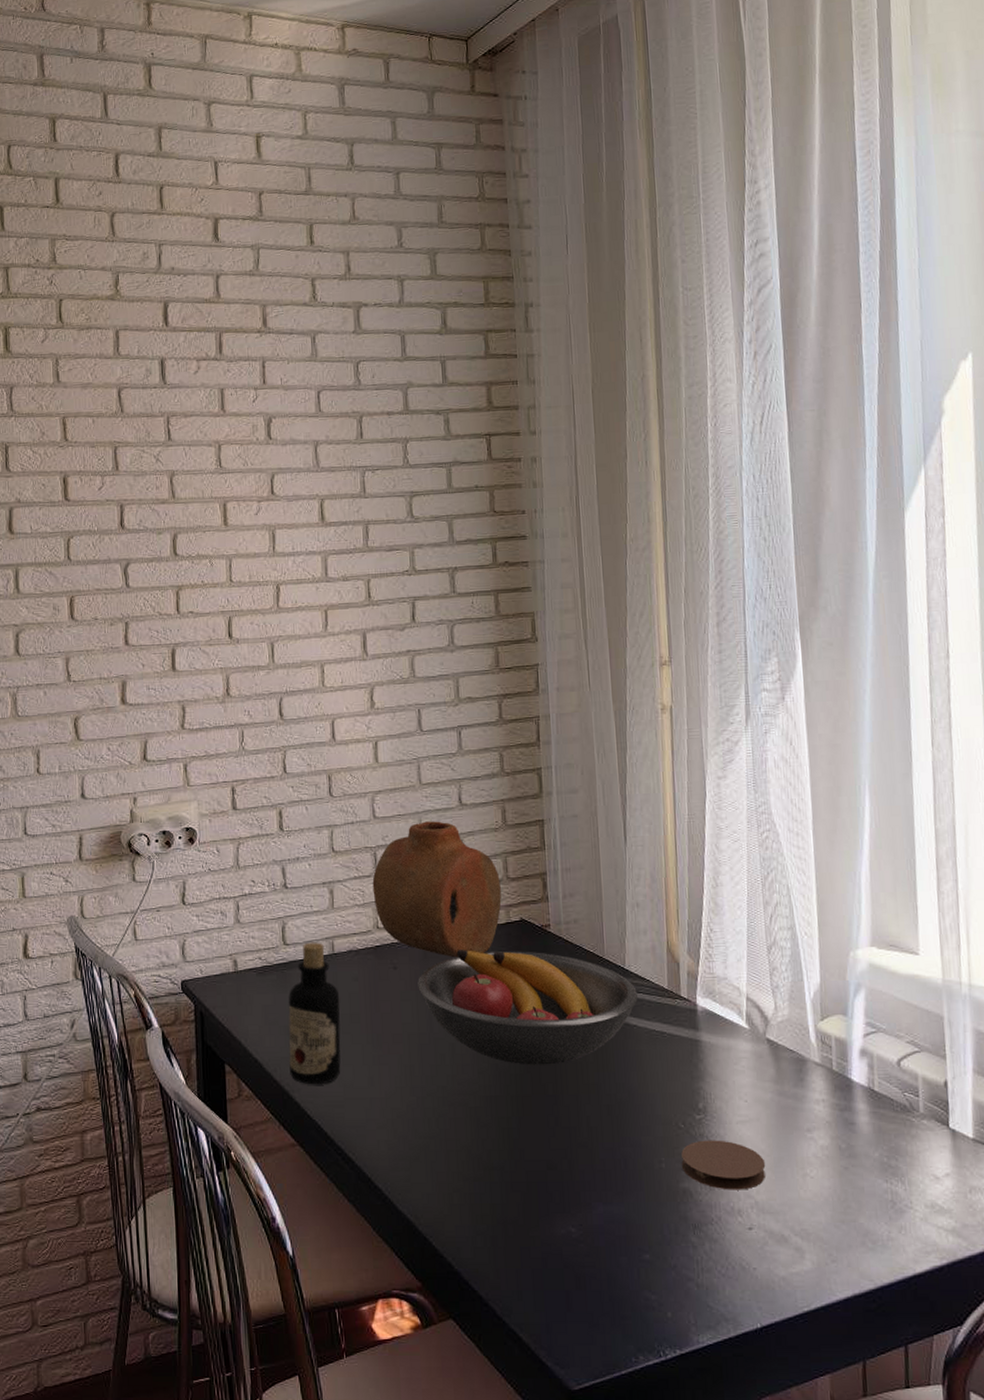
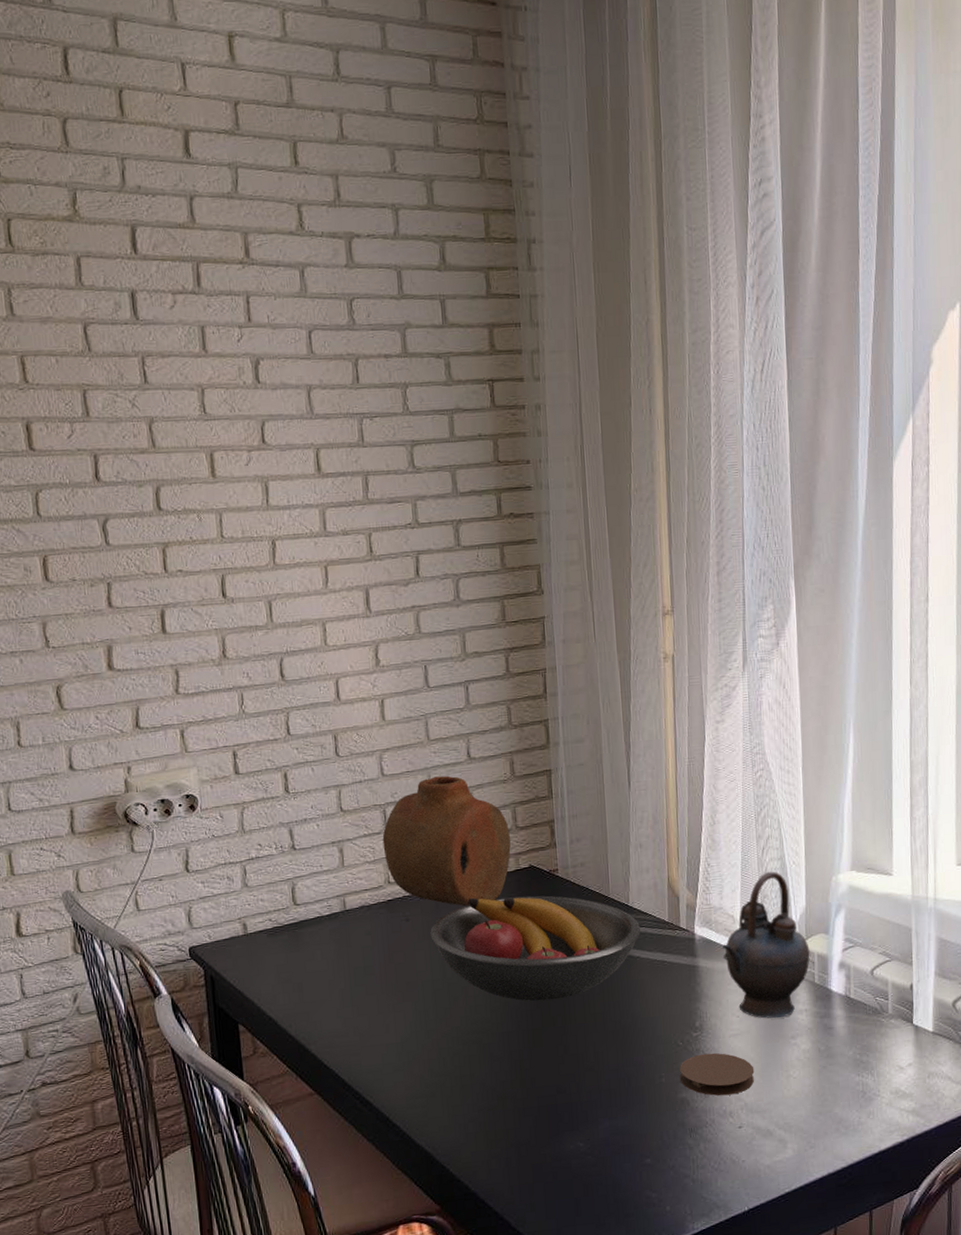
bottle: present [288,942,341,1085] -> none [301,900,356,1037]
teapot: none [728,941,827,1107] -> present [723,871,810,1019]

